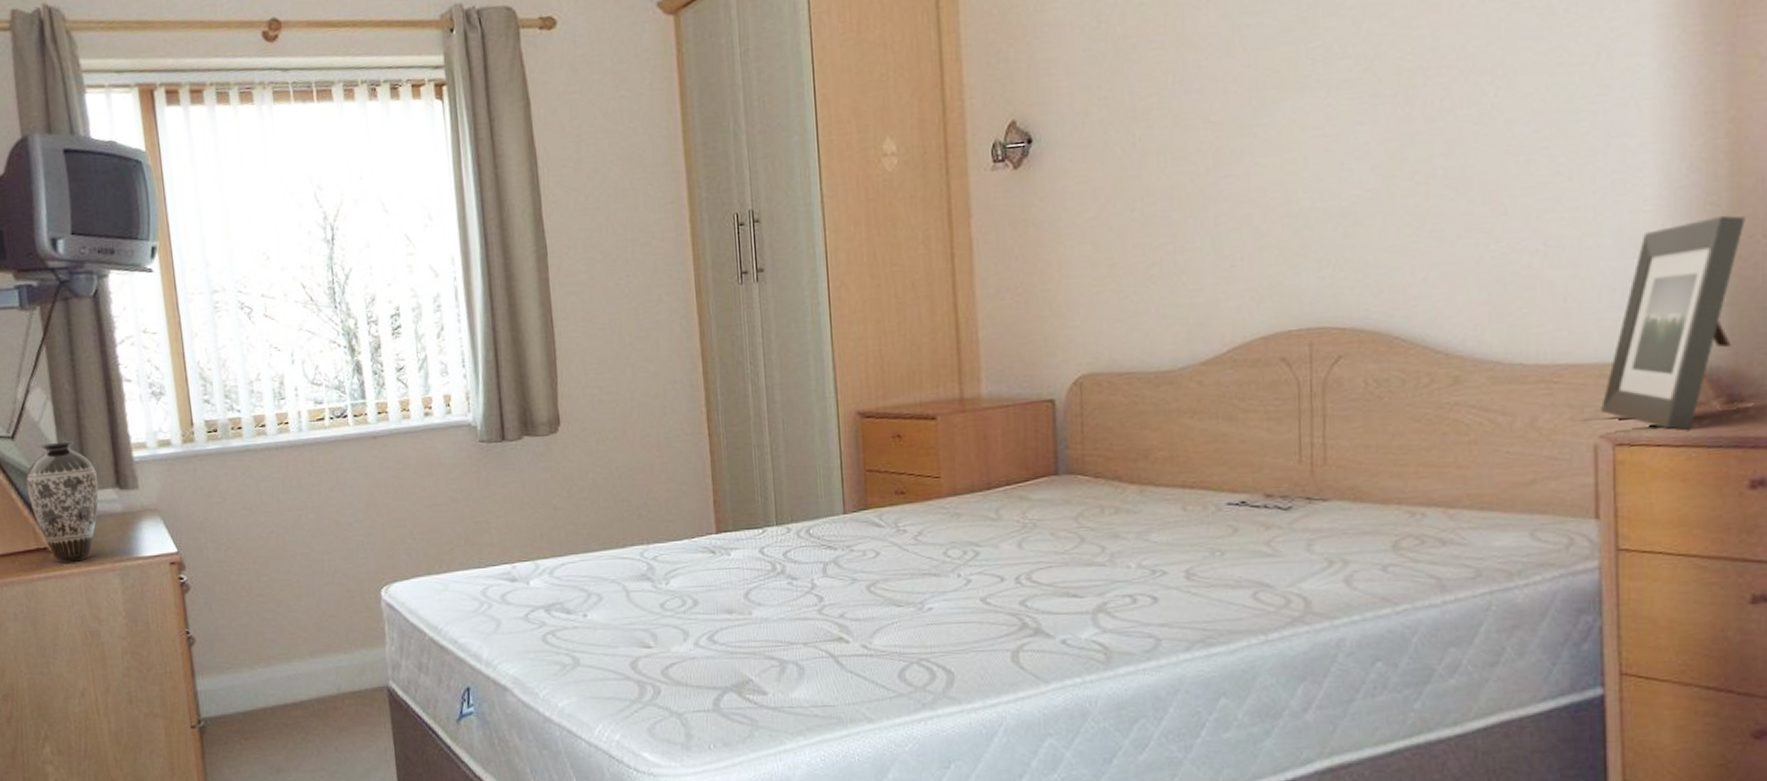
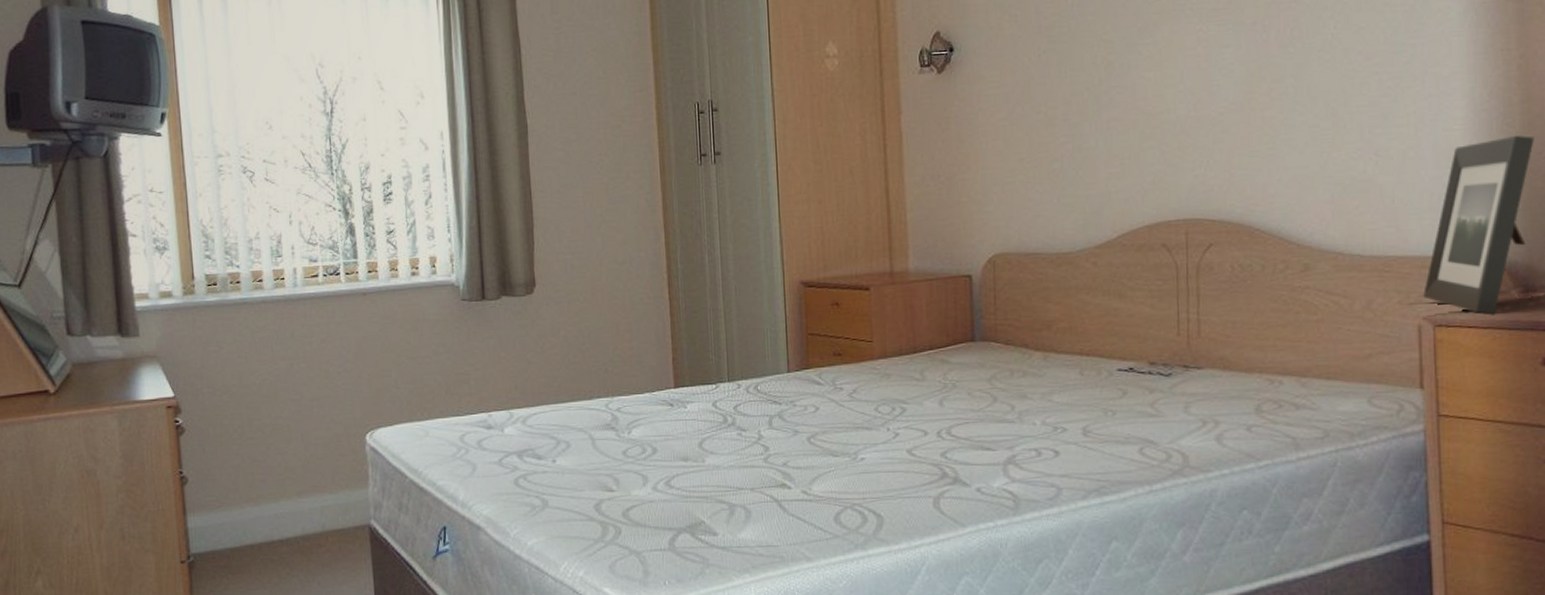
decorative vase: present [26,441,99,563] -> none [30,290,101,405]

